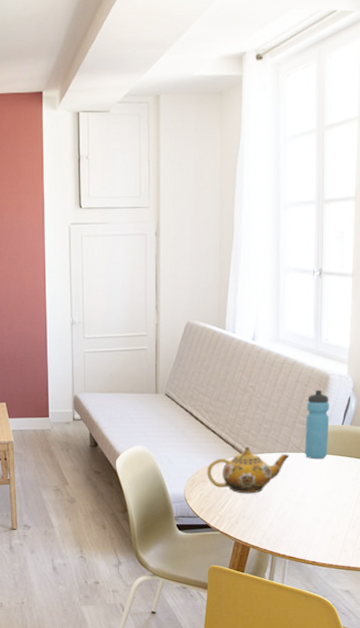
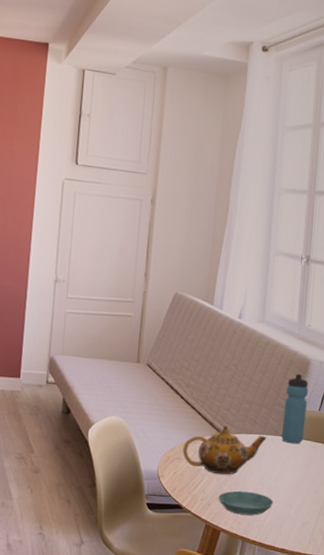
saucer: none [245,508,301,531] -> present [218,491,274,516]

